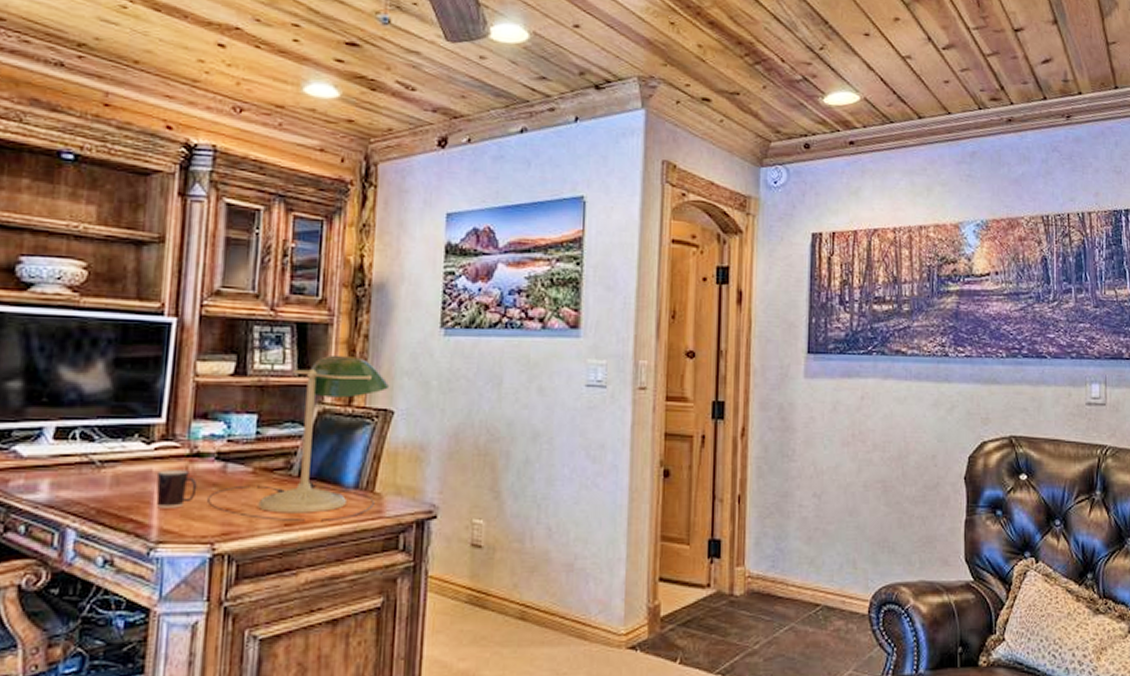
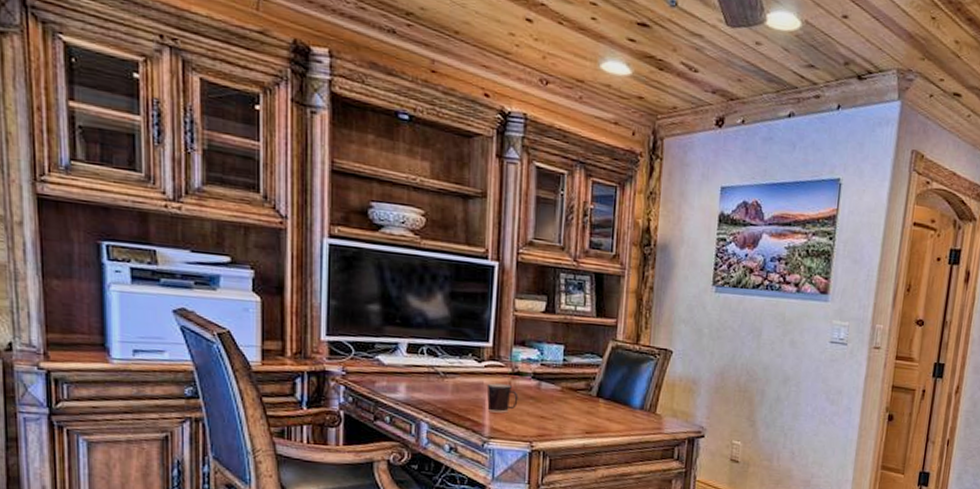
desk lamp: present [207,354,390,522] -> none [526,301,670,434]

